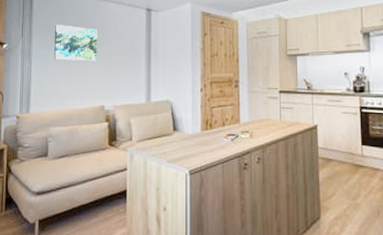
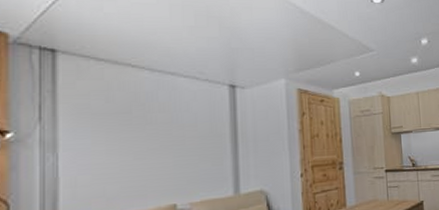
wall art: present [54,25,97,61] -> none [96,105,163,151]

